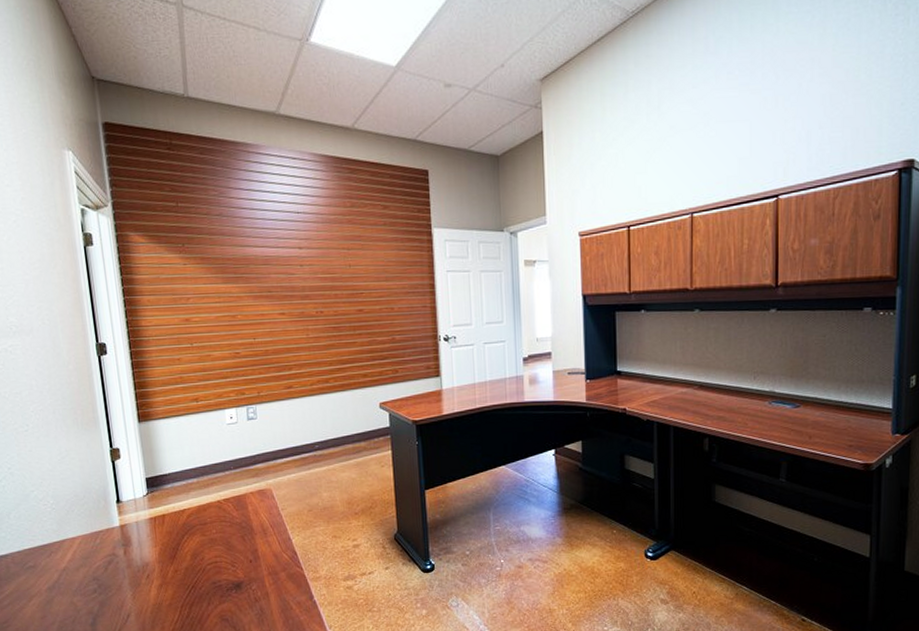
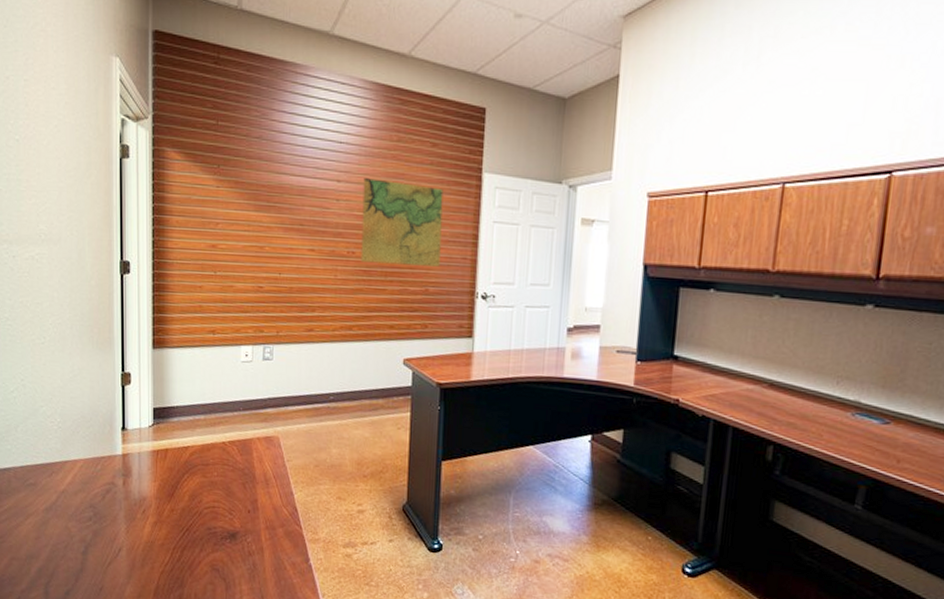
map: none [323,242,403,320] -> present [360,177,444,267]

